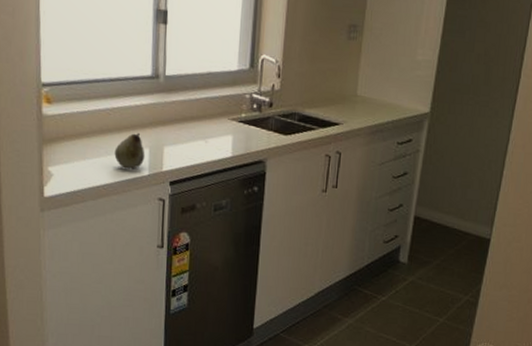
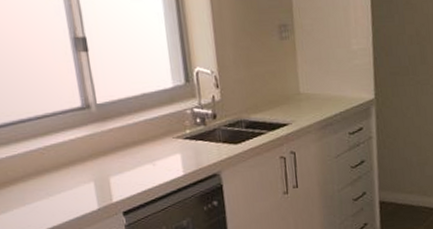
fruit: present [114,132,145,169] -> none [56,167,91,207]

